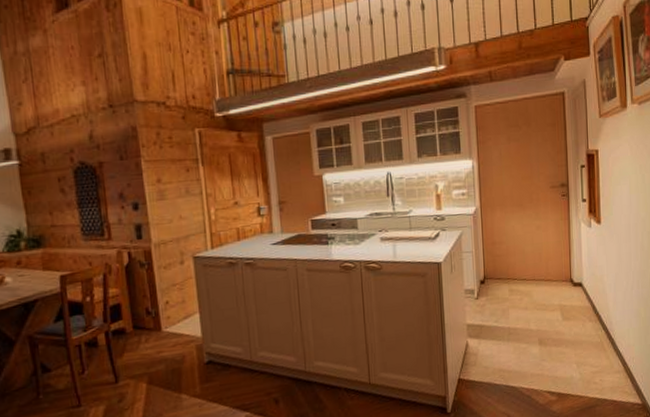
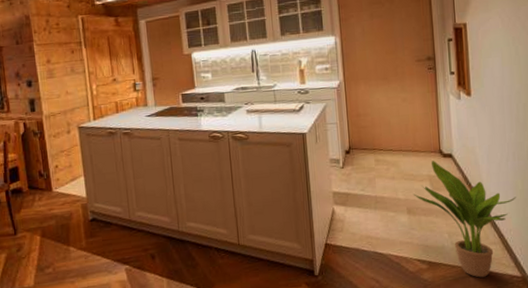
potted plant: none [545,290,639,407] -> present [414,161,516,278]

